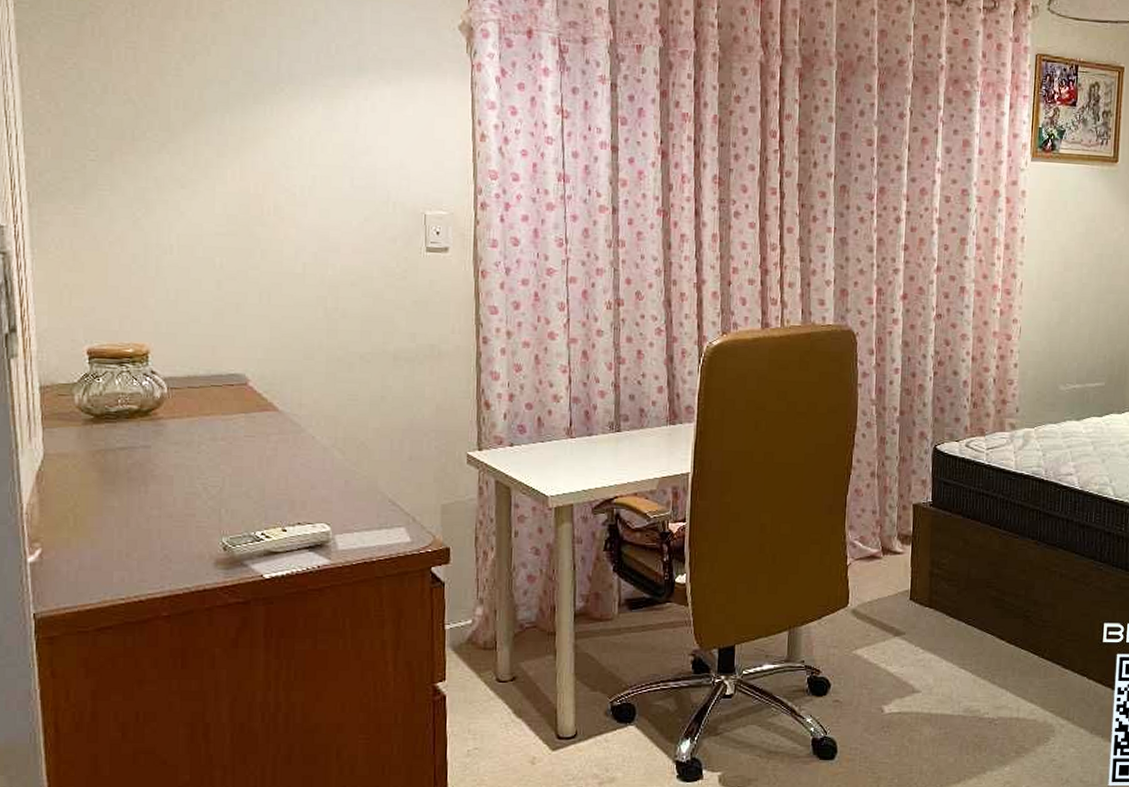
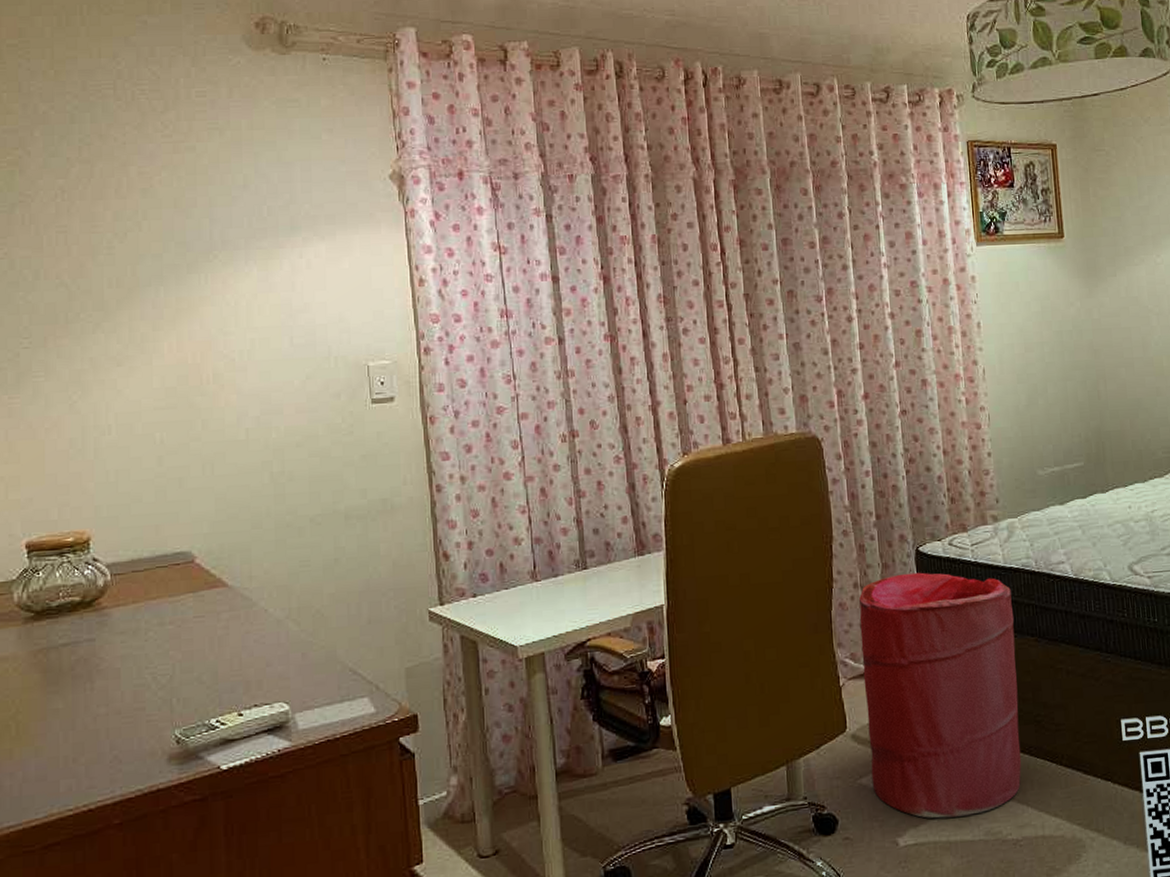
laundry hamper: none [866,468,1019,693] -> present [858,572,1022,819]

